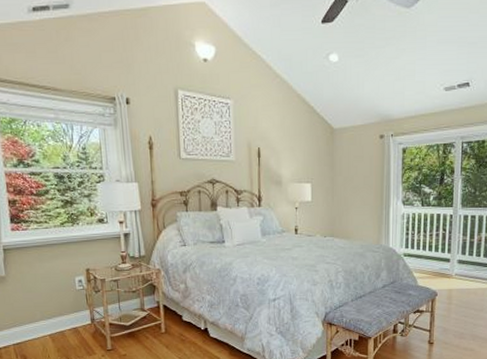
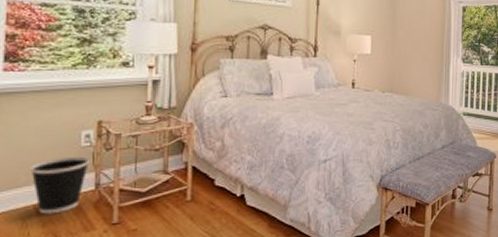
wastebasket: none [42,297,85,342] -> present [30,156,91,215]

